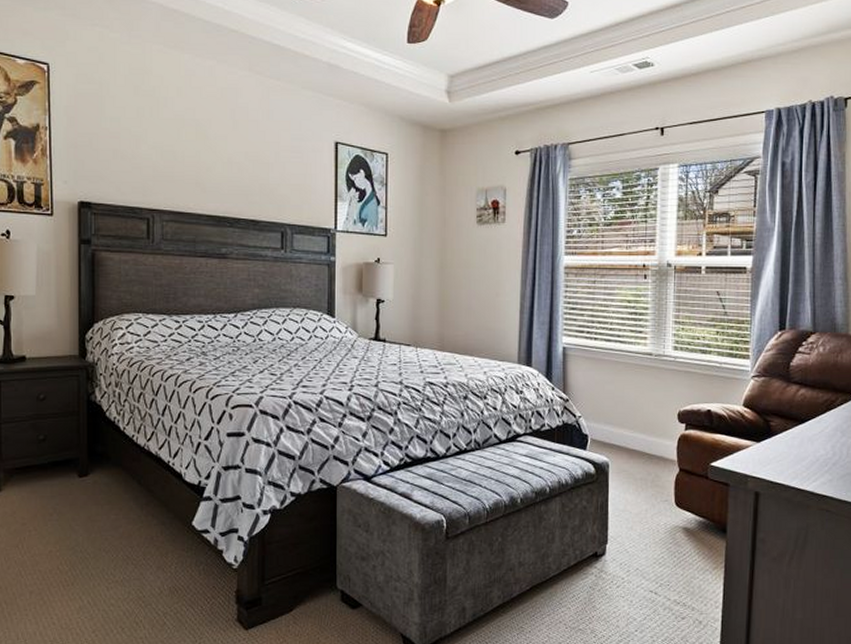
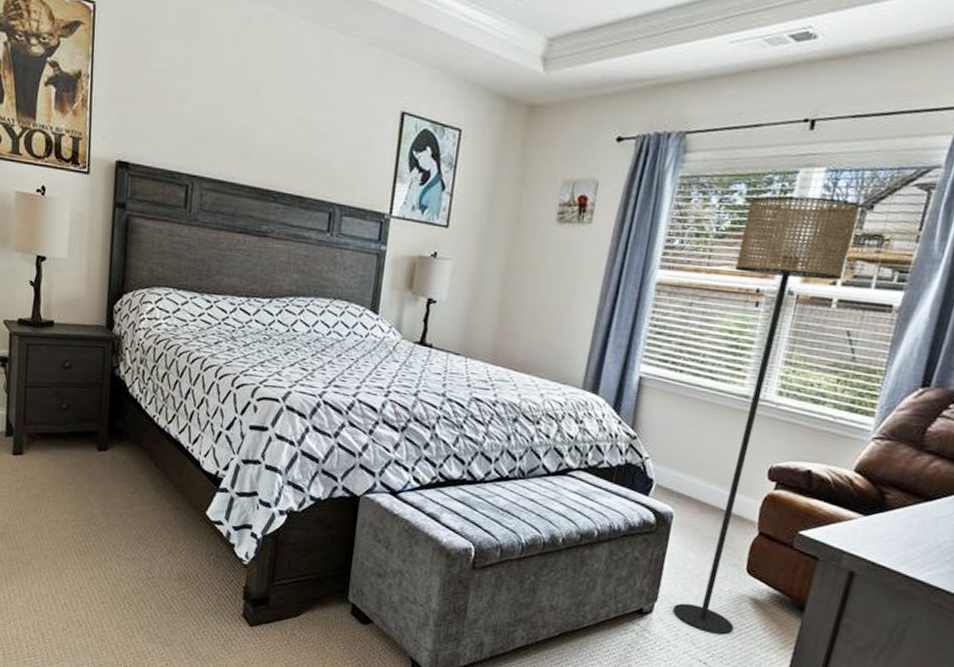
floor lamp: none [622,187,708,565] -> present [673,196,861,635]

